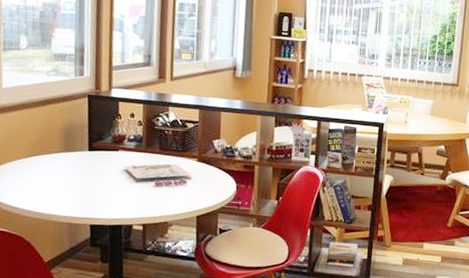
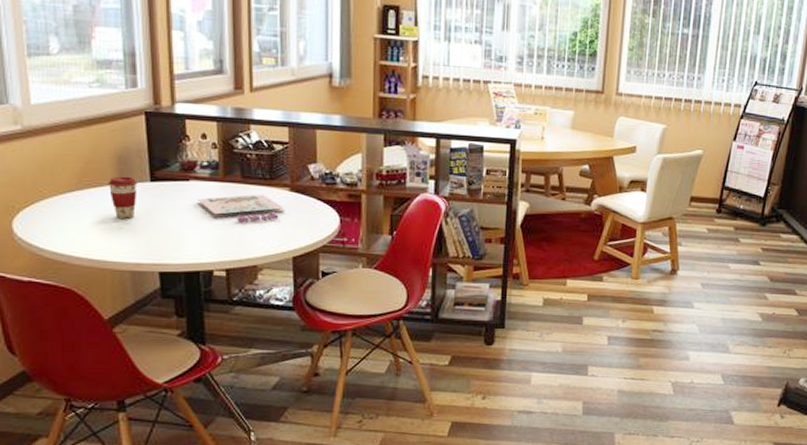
coffee cup: none [55,146,79,180] -> present [107,176,138,219]

